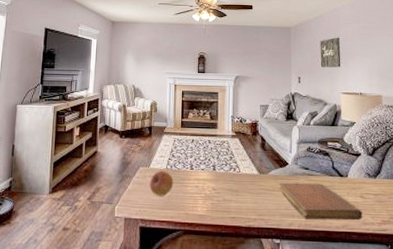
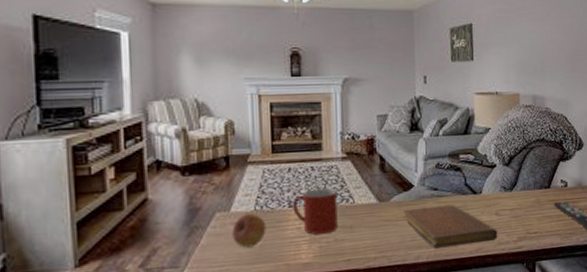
mug: none [193,157,227,194] -> present [292,188,338,235]

